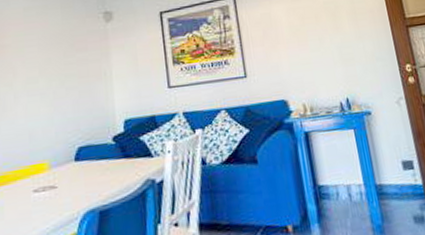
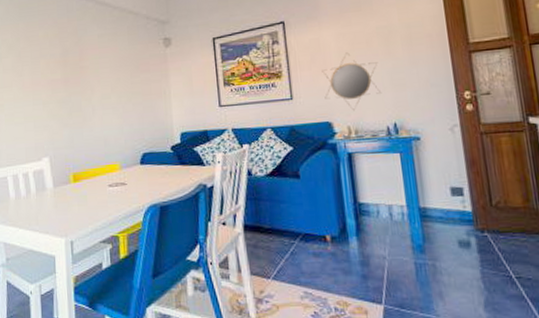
home mirror: none [274,27,333,88] -> present [322,52,382,111]

